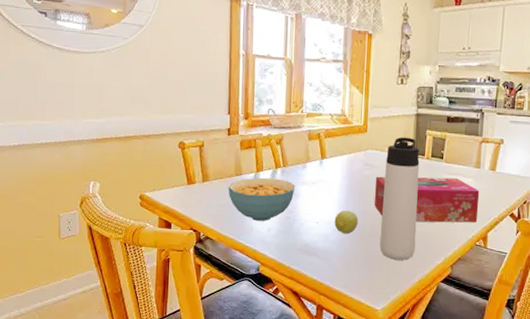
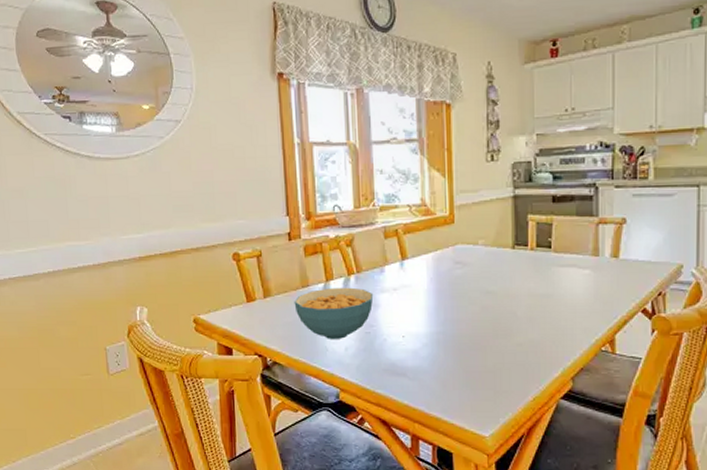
fruit: present [334,210,358,234] -> none [423,319,453,348]
tissue box: present [374,176,480,223] -> none [469,270,601,328]
thermos bottle: present [379,137,420,260] -> none [480,225,526,375]

